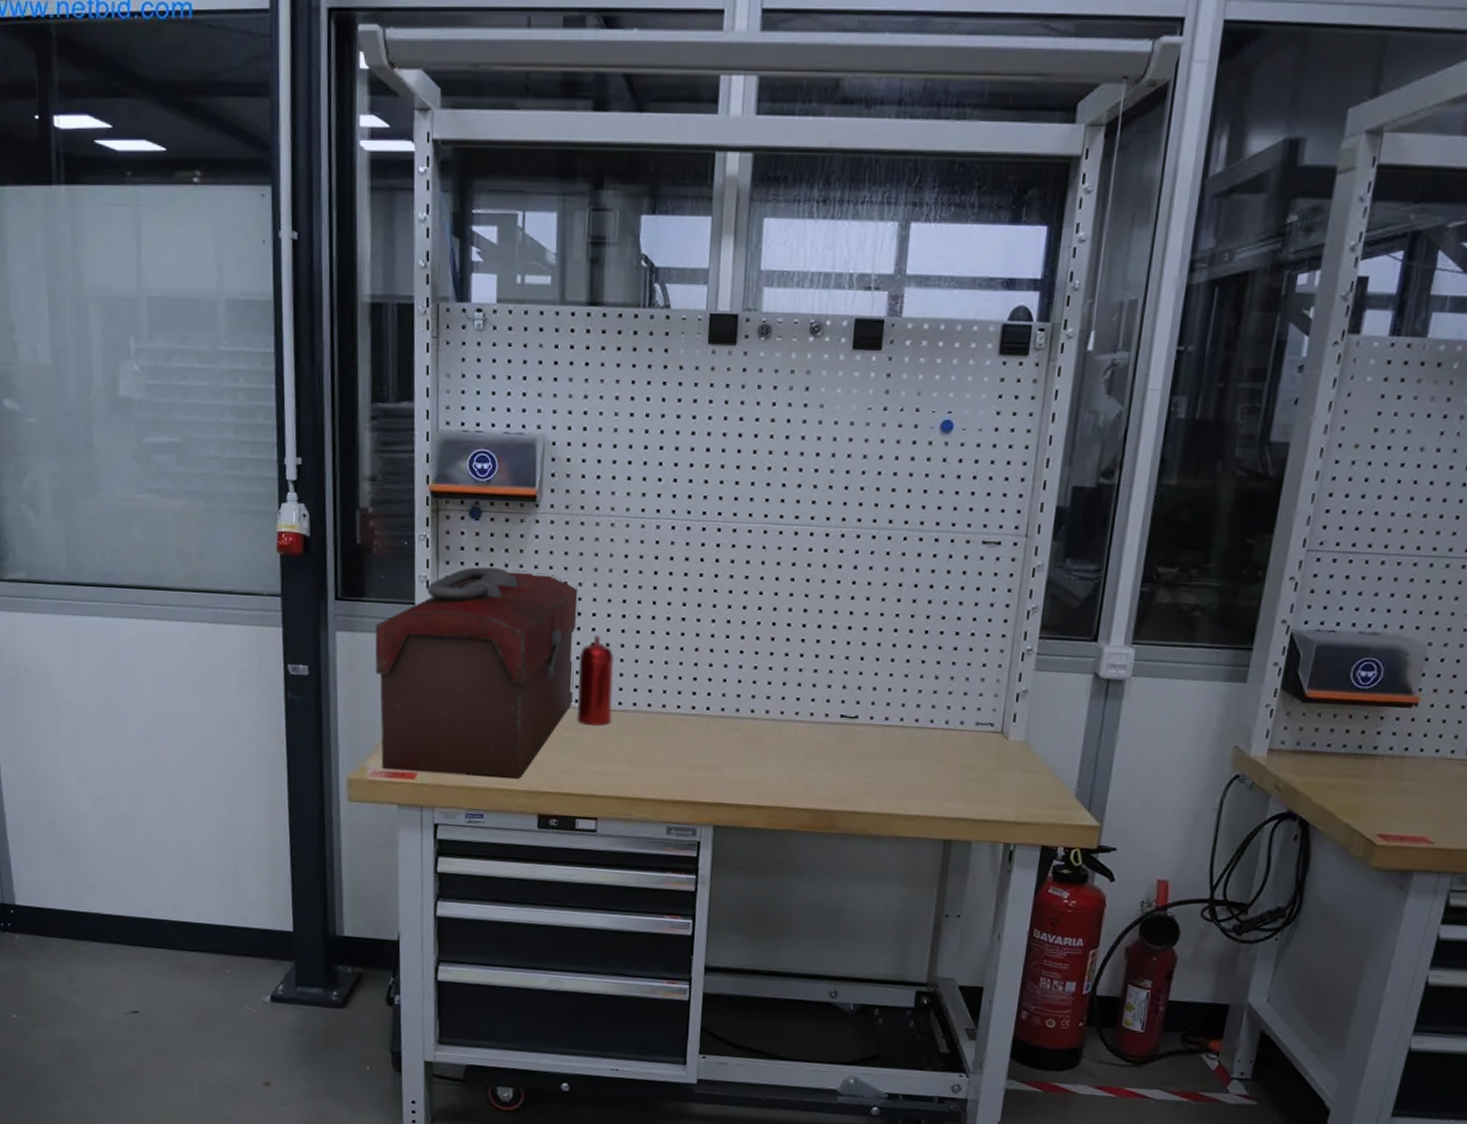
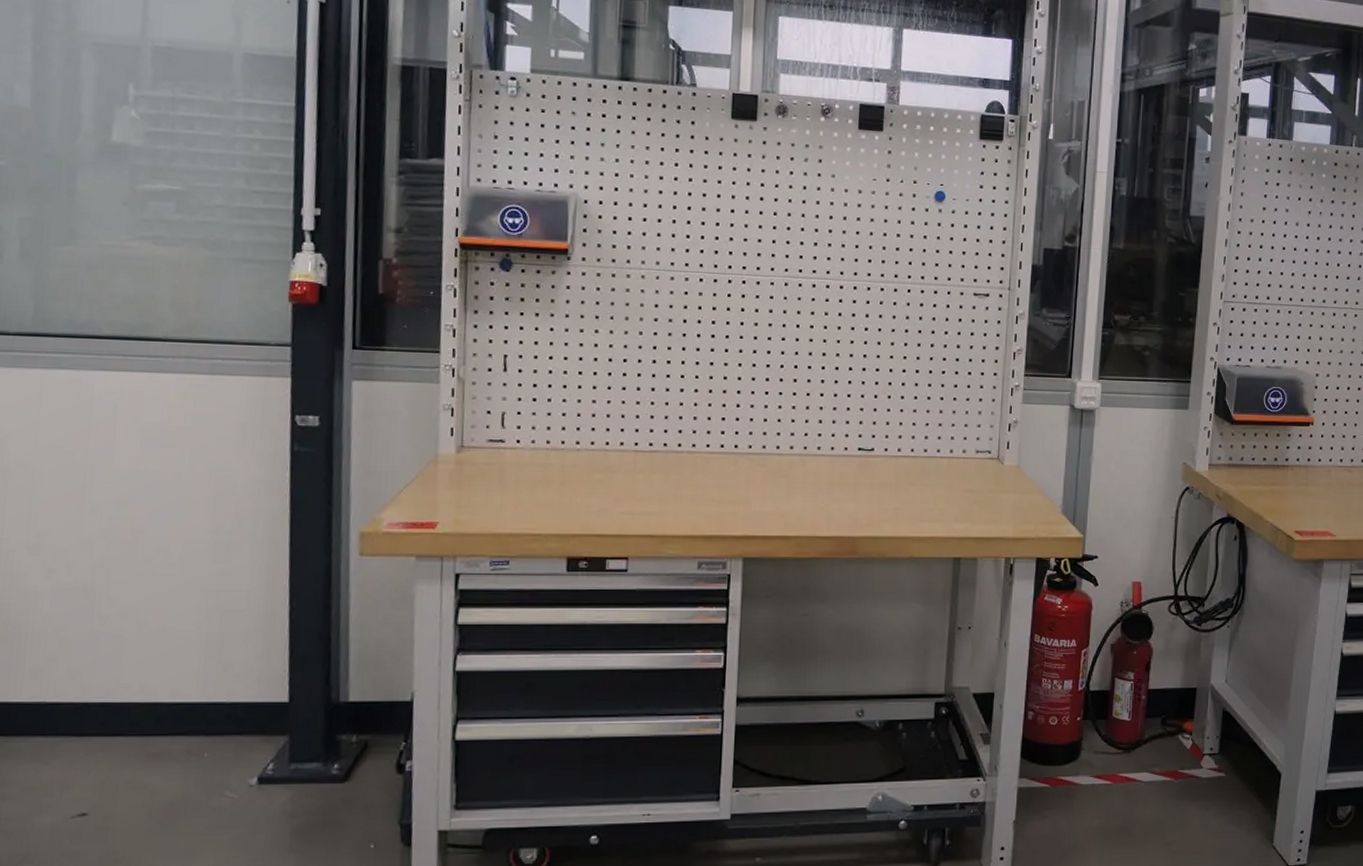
toolbox: present [375,567,579,780] -> none [394,316,610,524]
spray can: present [577,635,614,725] -> none [608,380,644,466]

